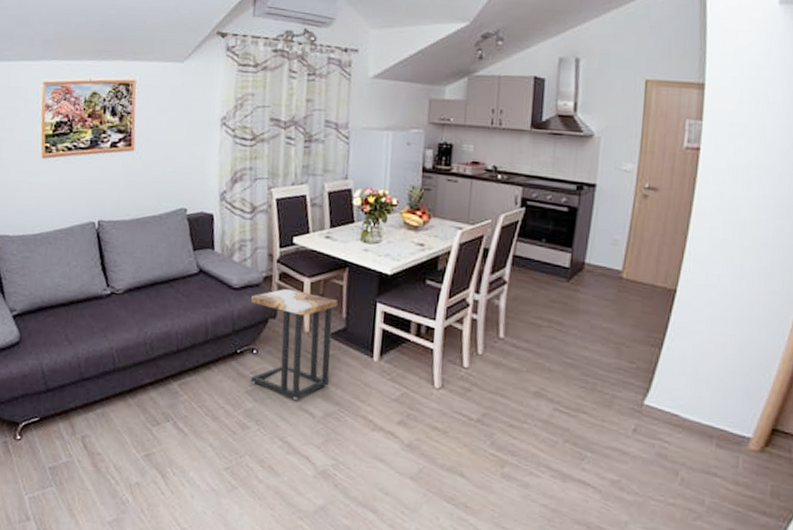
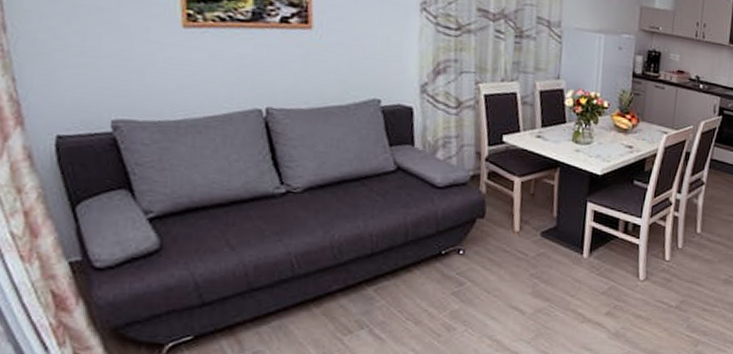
side table: present [250,289,339,400] -> none [457,188,550,298]

